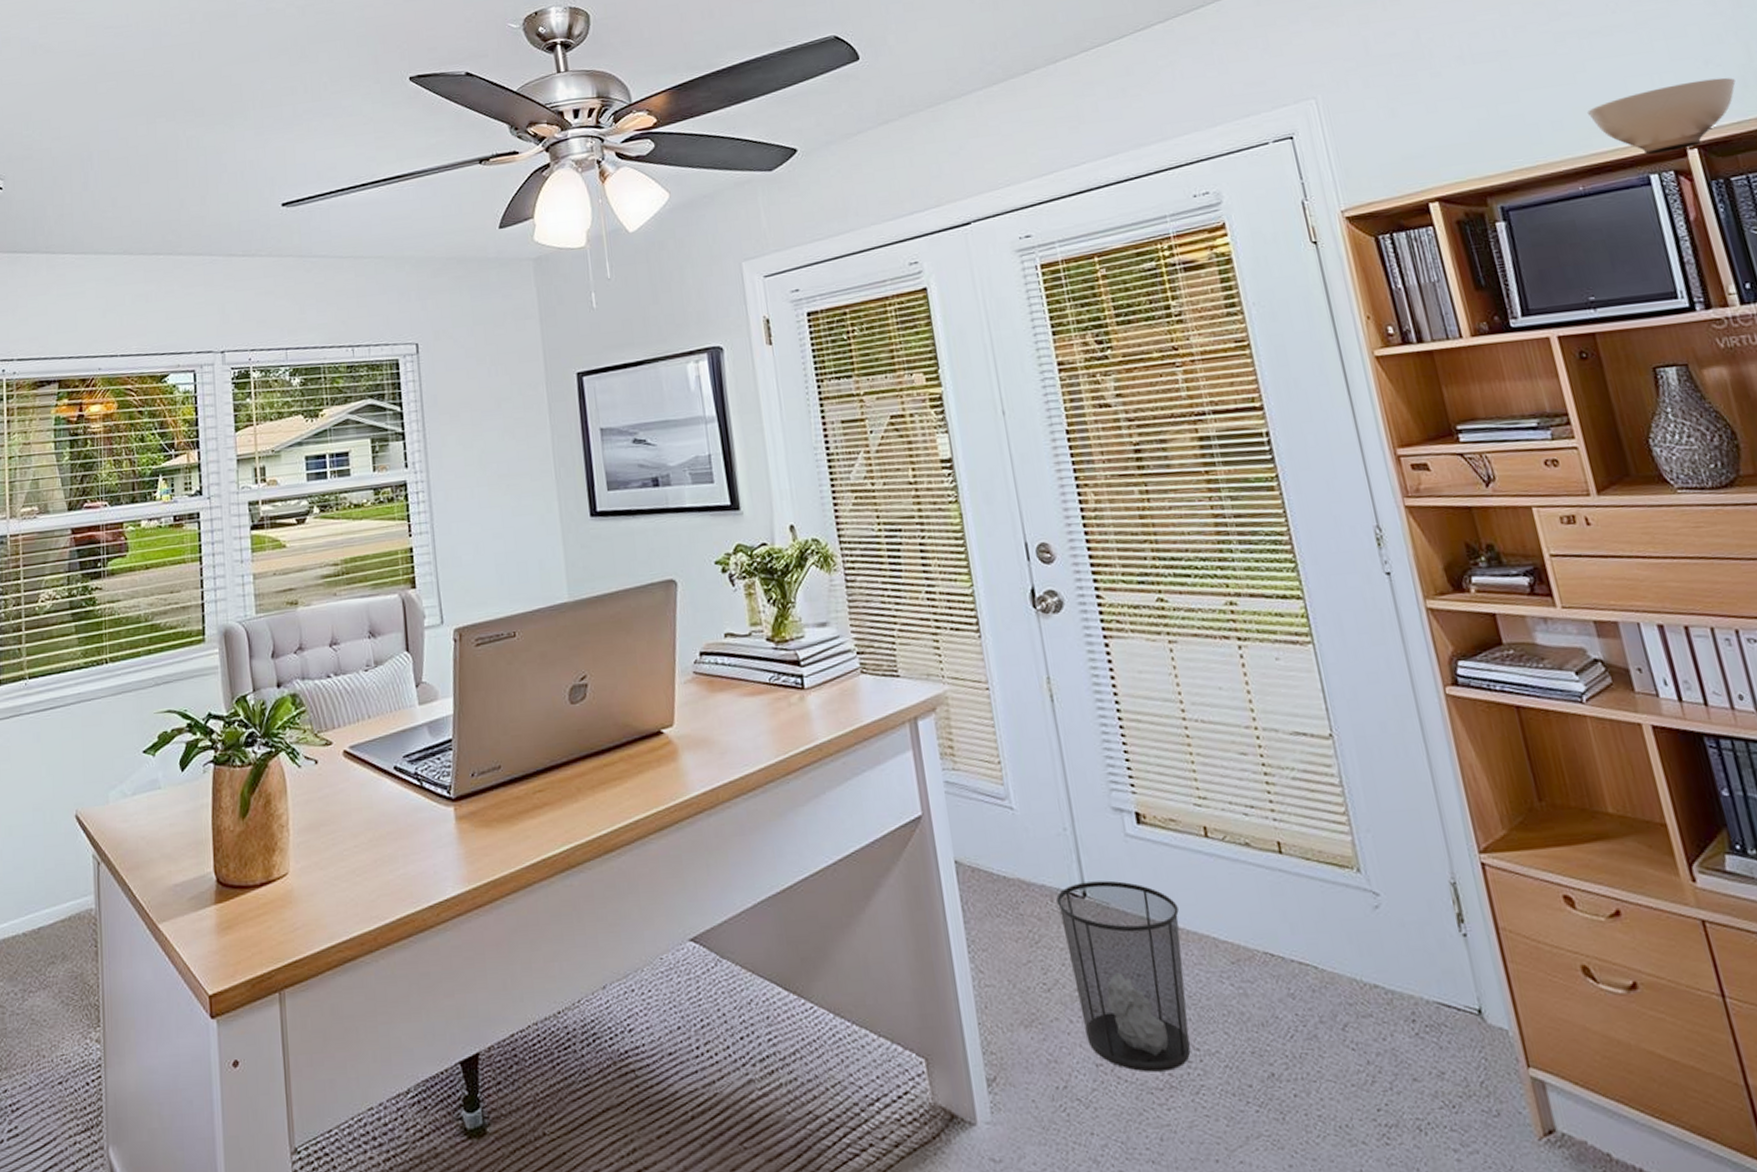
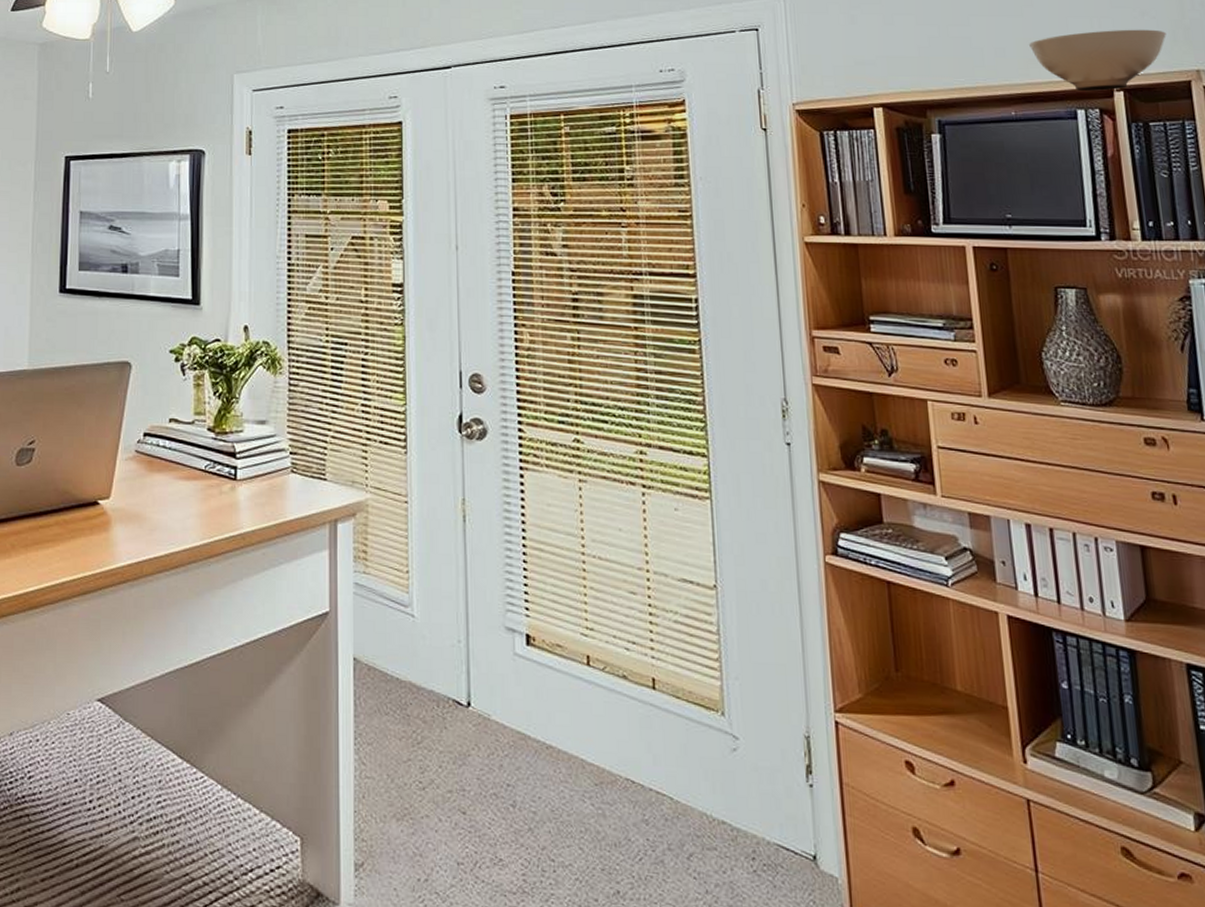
waste bin: present [1056,880,1191,1072] -> none [443,693,553,877]

